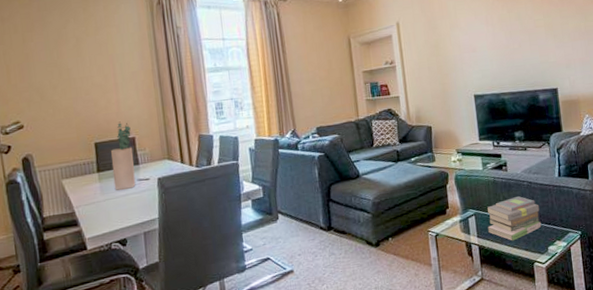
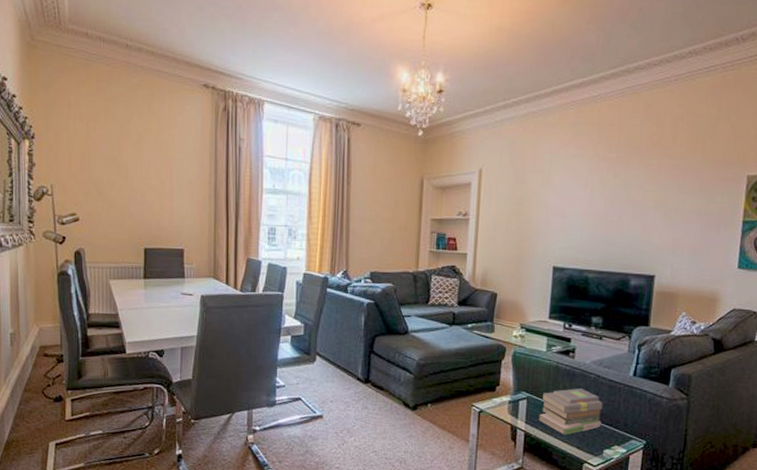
vase: present [111,121,136,191] -> none [158,230,181,302]

